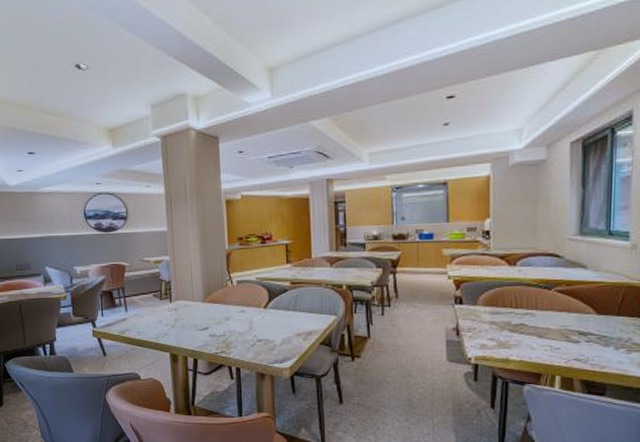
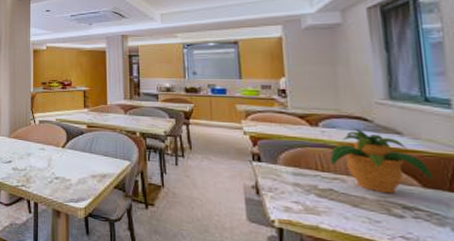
potted plant: none [523,265,607,323] -> present [329,128,434,194]

